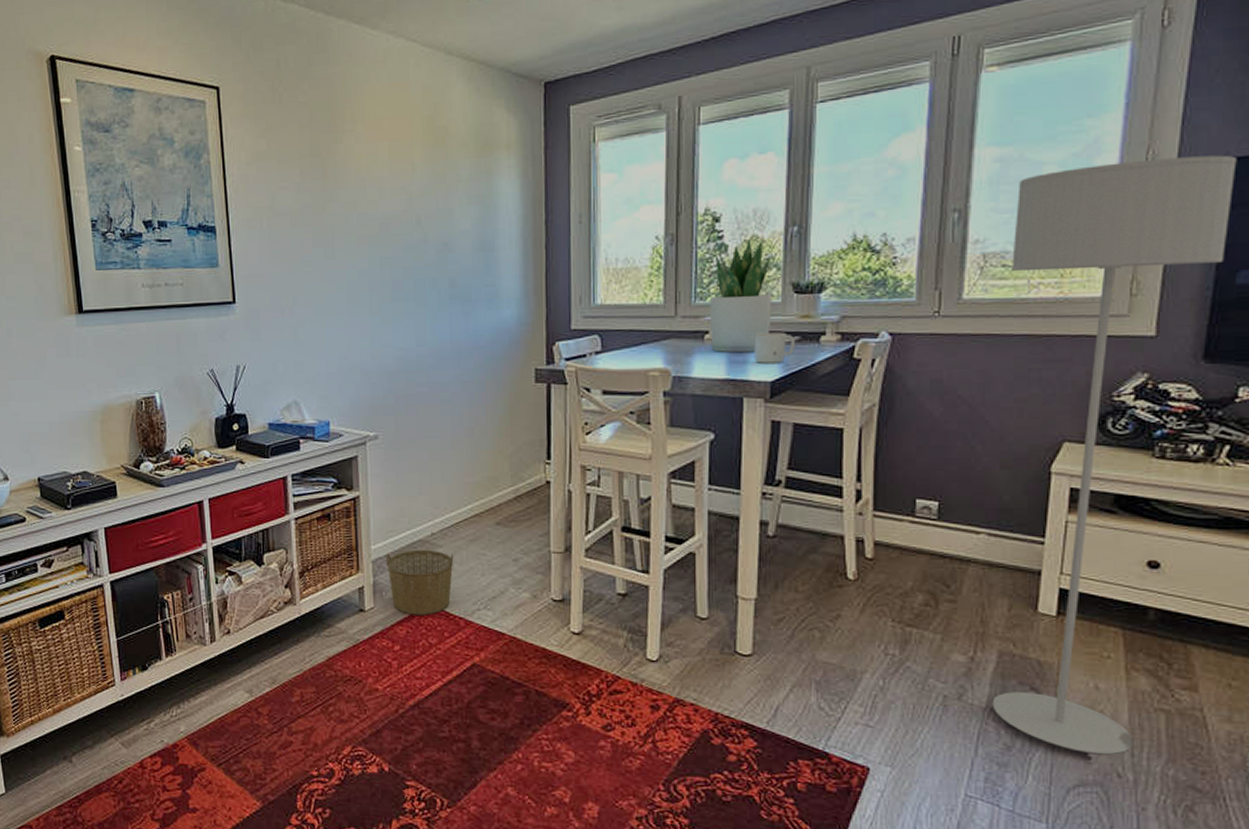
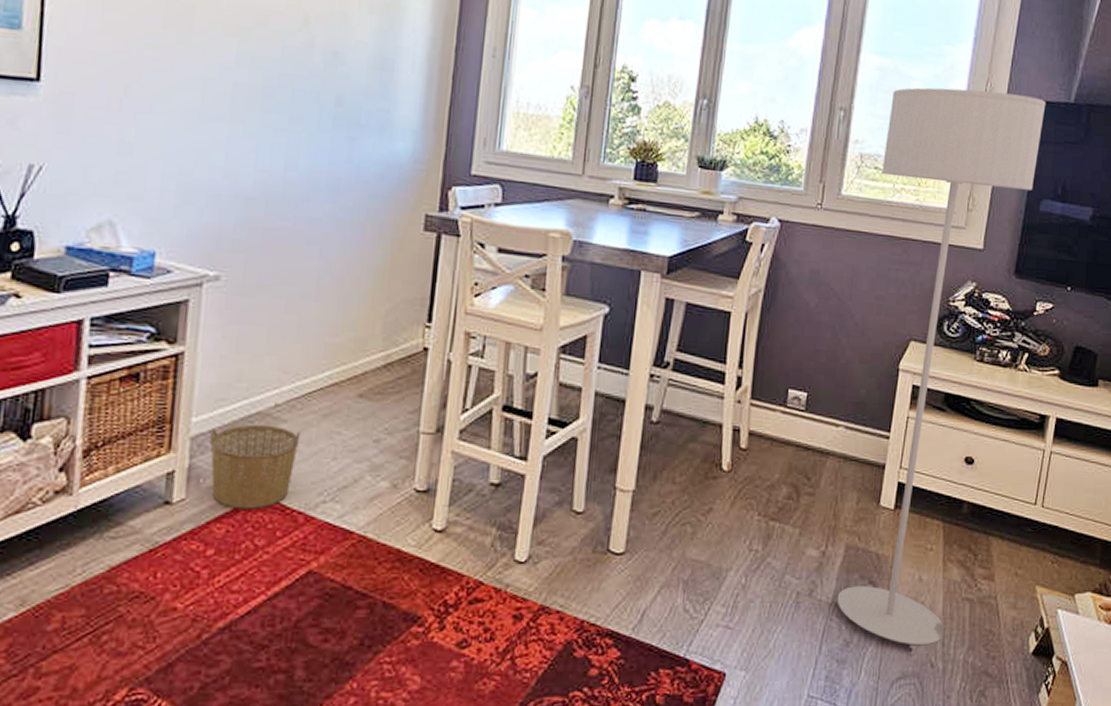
planter: present [710,239,773,353] -> none [614,105,682,224]
mug: present [754,332,795,363] -> none [655,203,695,238]

